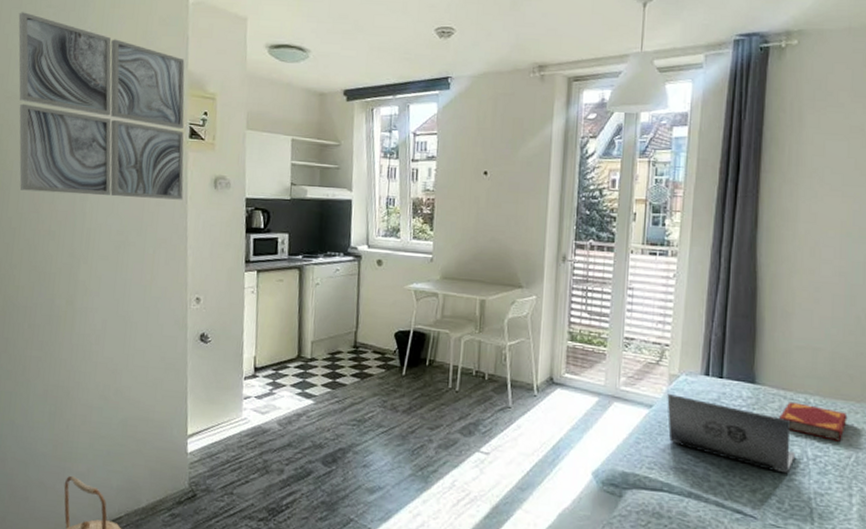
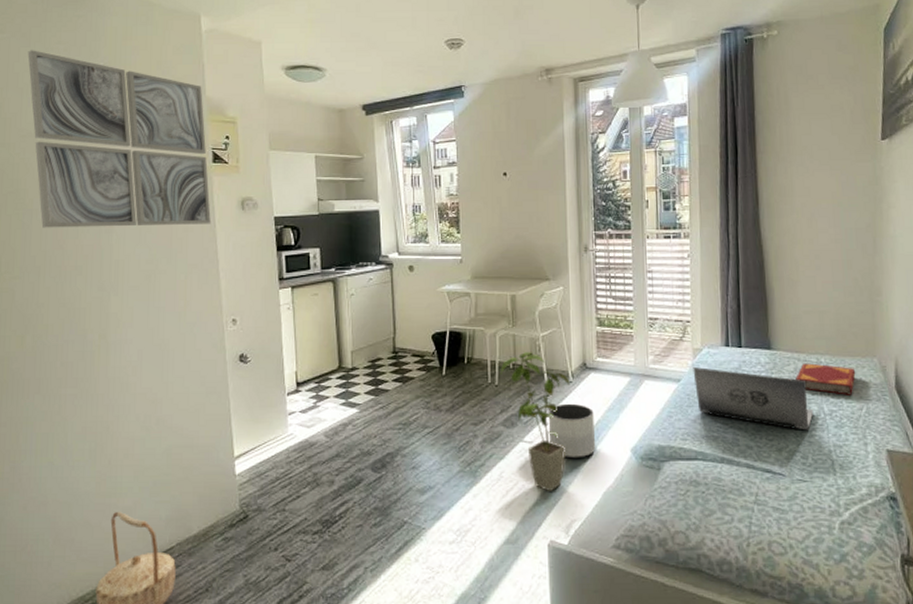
house plant: none [462,360,534,506] -> present [500,352,570,491]
planter: none [506,417,556,476] -> present [548,403,596,459]

